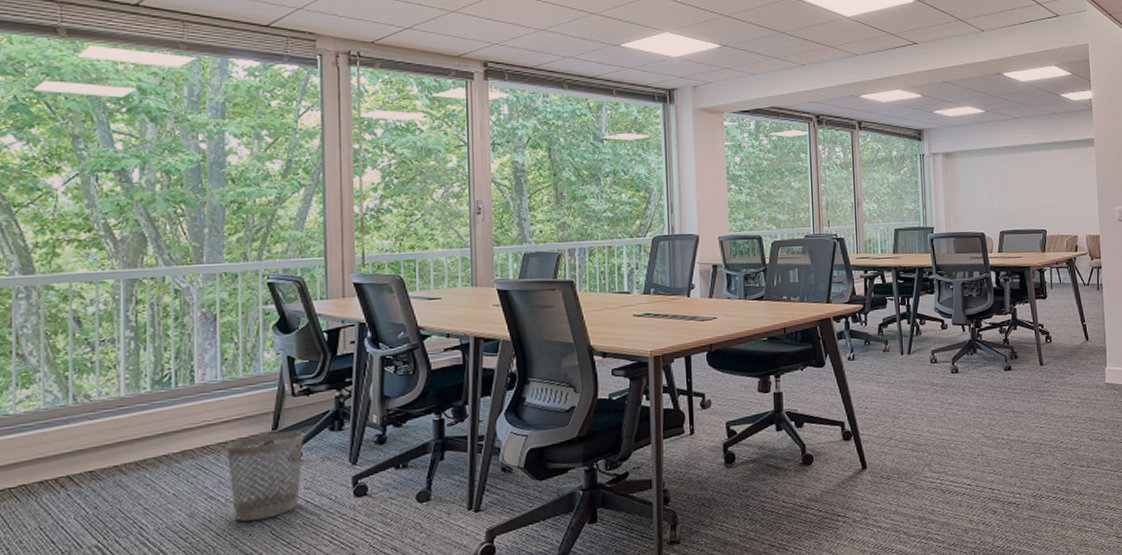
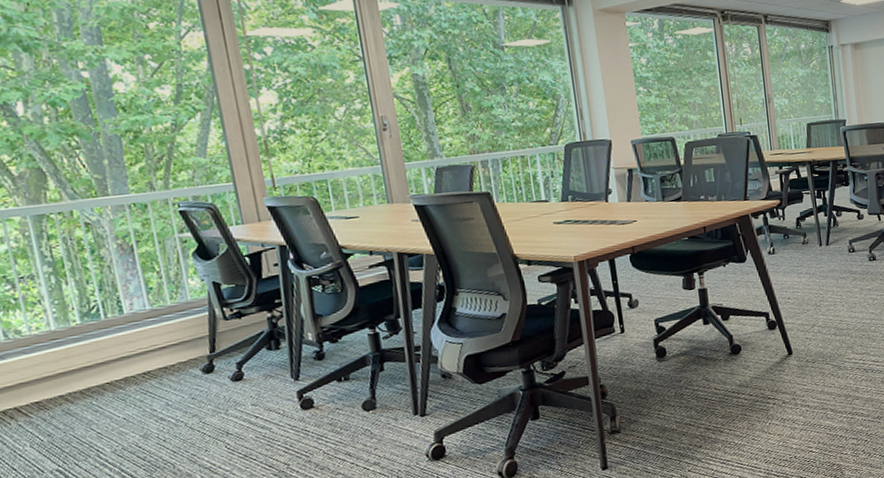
wastebasket: present [226,430,304,522] -> none [167,352,249,439]

